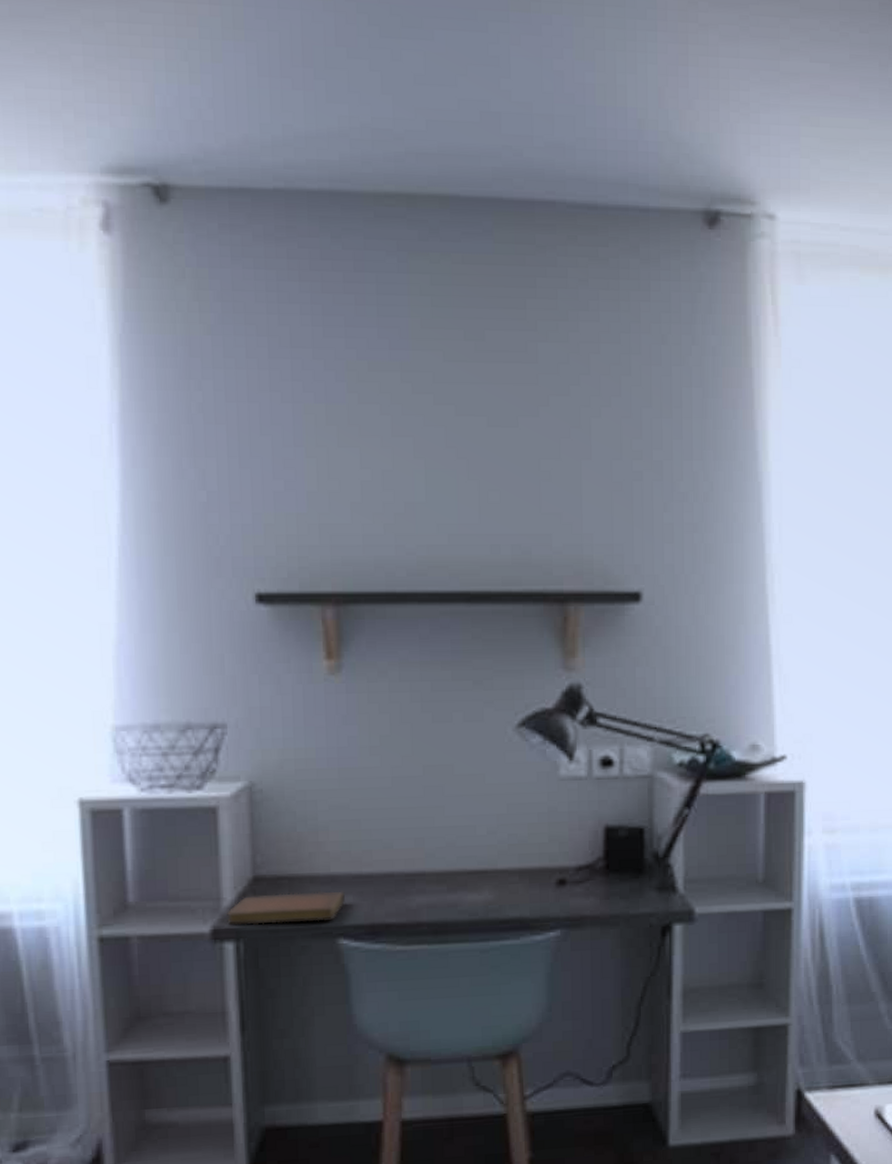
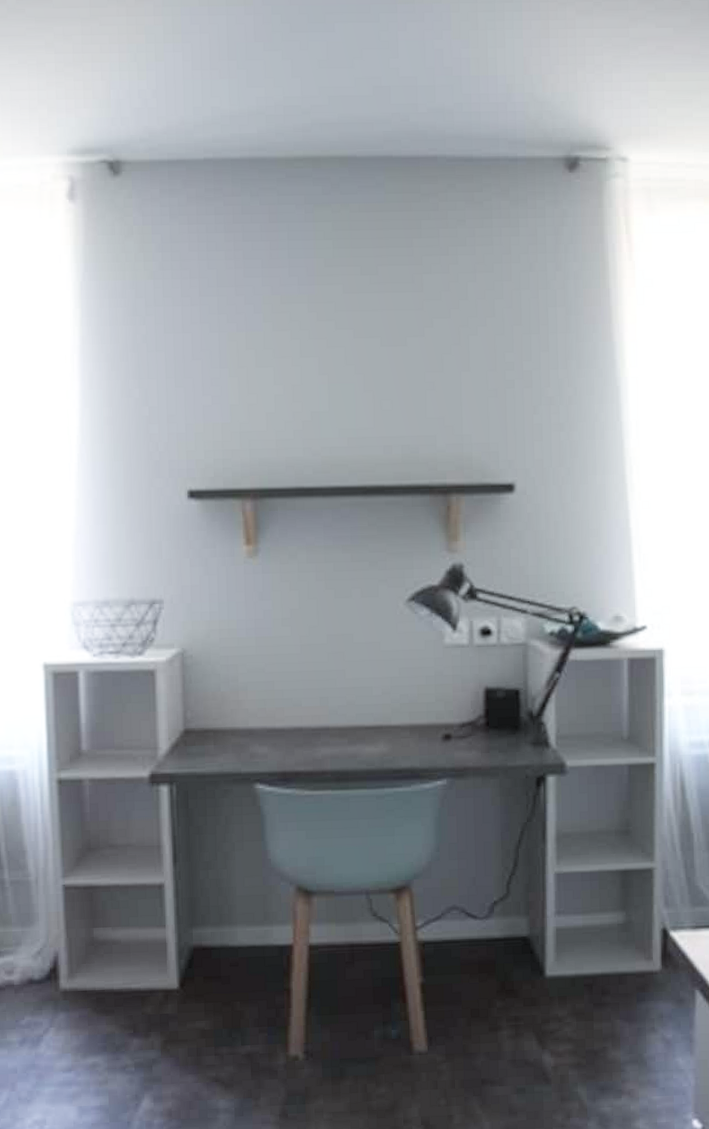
notebook: present [227,891,345,926] -> none [162,742,261,771]

